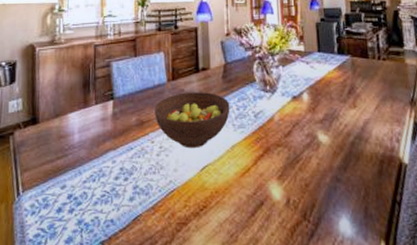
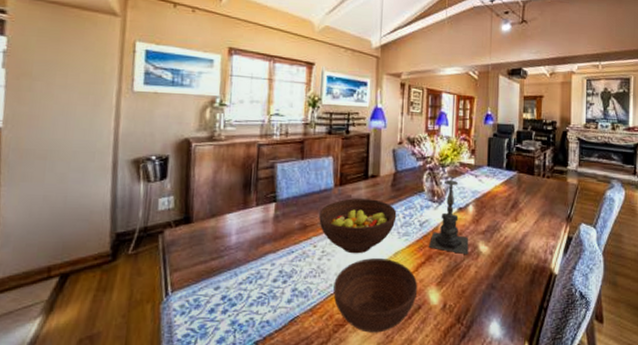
bowl: none [174,152,259,231] -> present [333,258,418,333]
candle holder: none [266,64,308,145] -> present [429,176,469,254]

